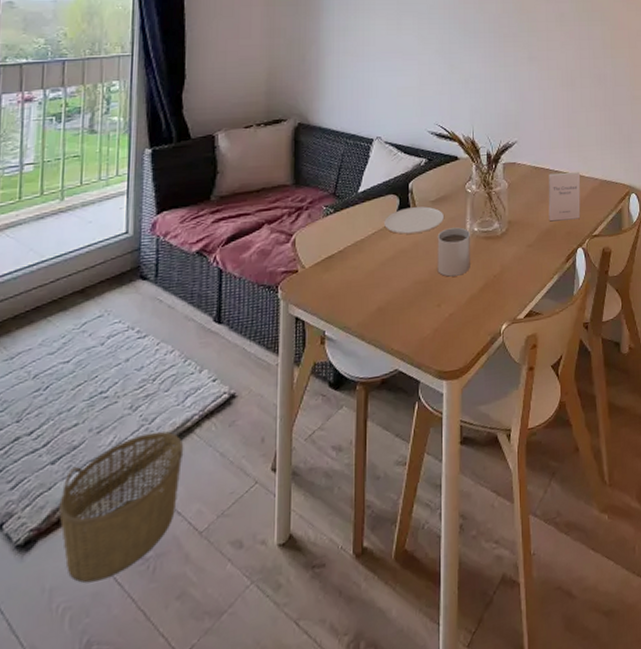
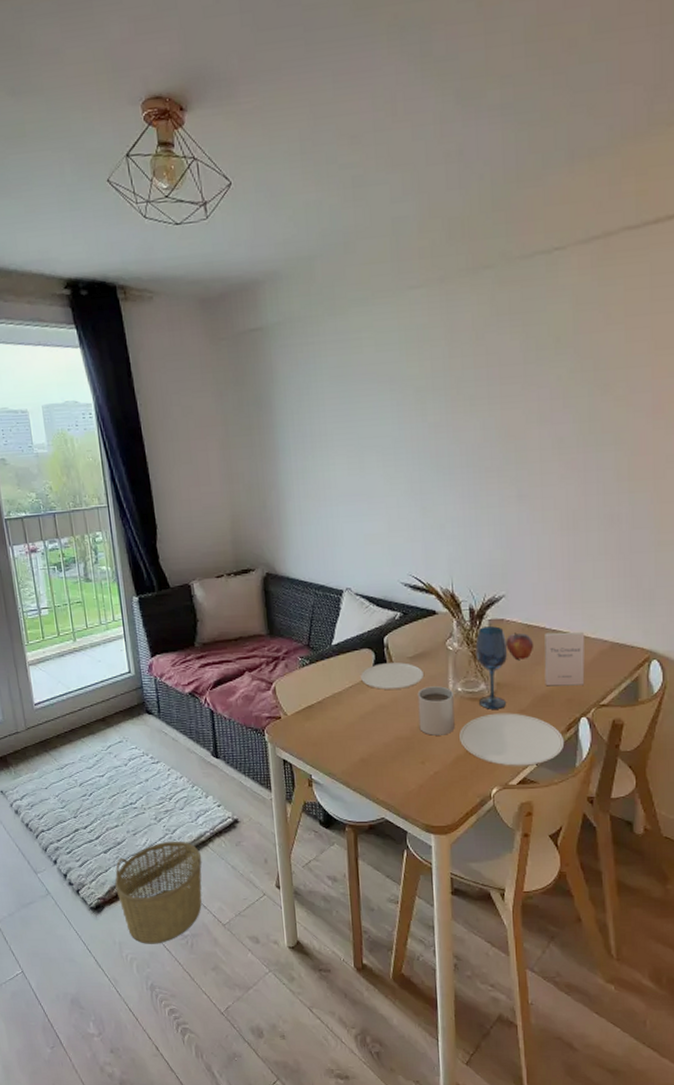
plate: none [474,248,565,301] -> present [459,713,565,767]
wineglass: none [491,169,519,247] -> present [475,626,508,709]
fruit: none [517,174,540,199] -> present [506,633,534,659]

